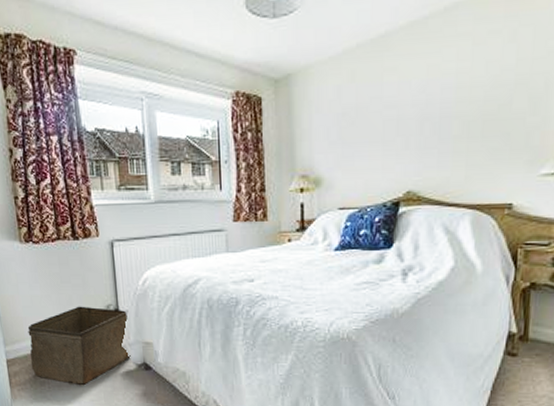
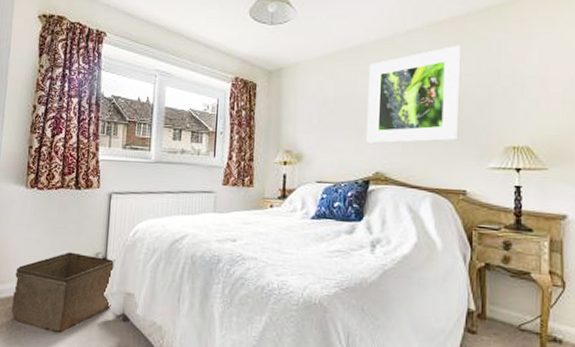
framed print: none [395,20,515,158] -> present [366,45,462,144]

